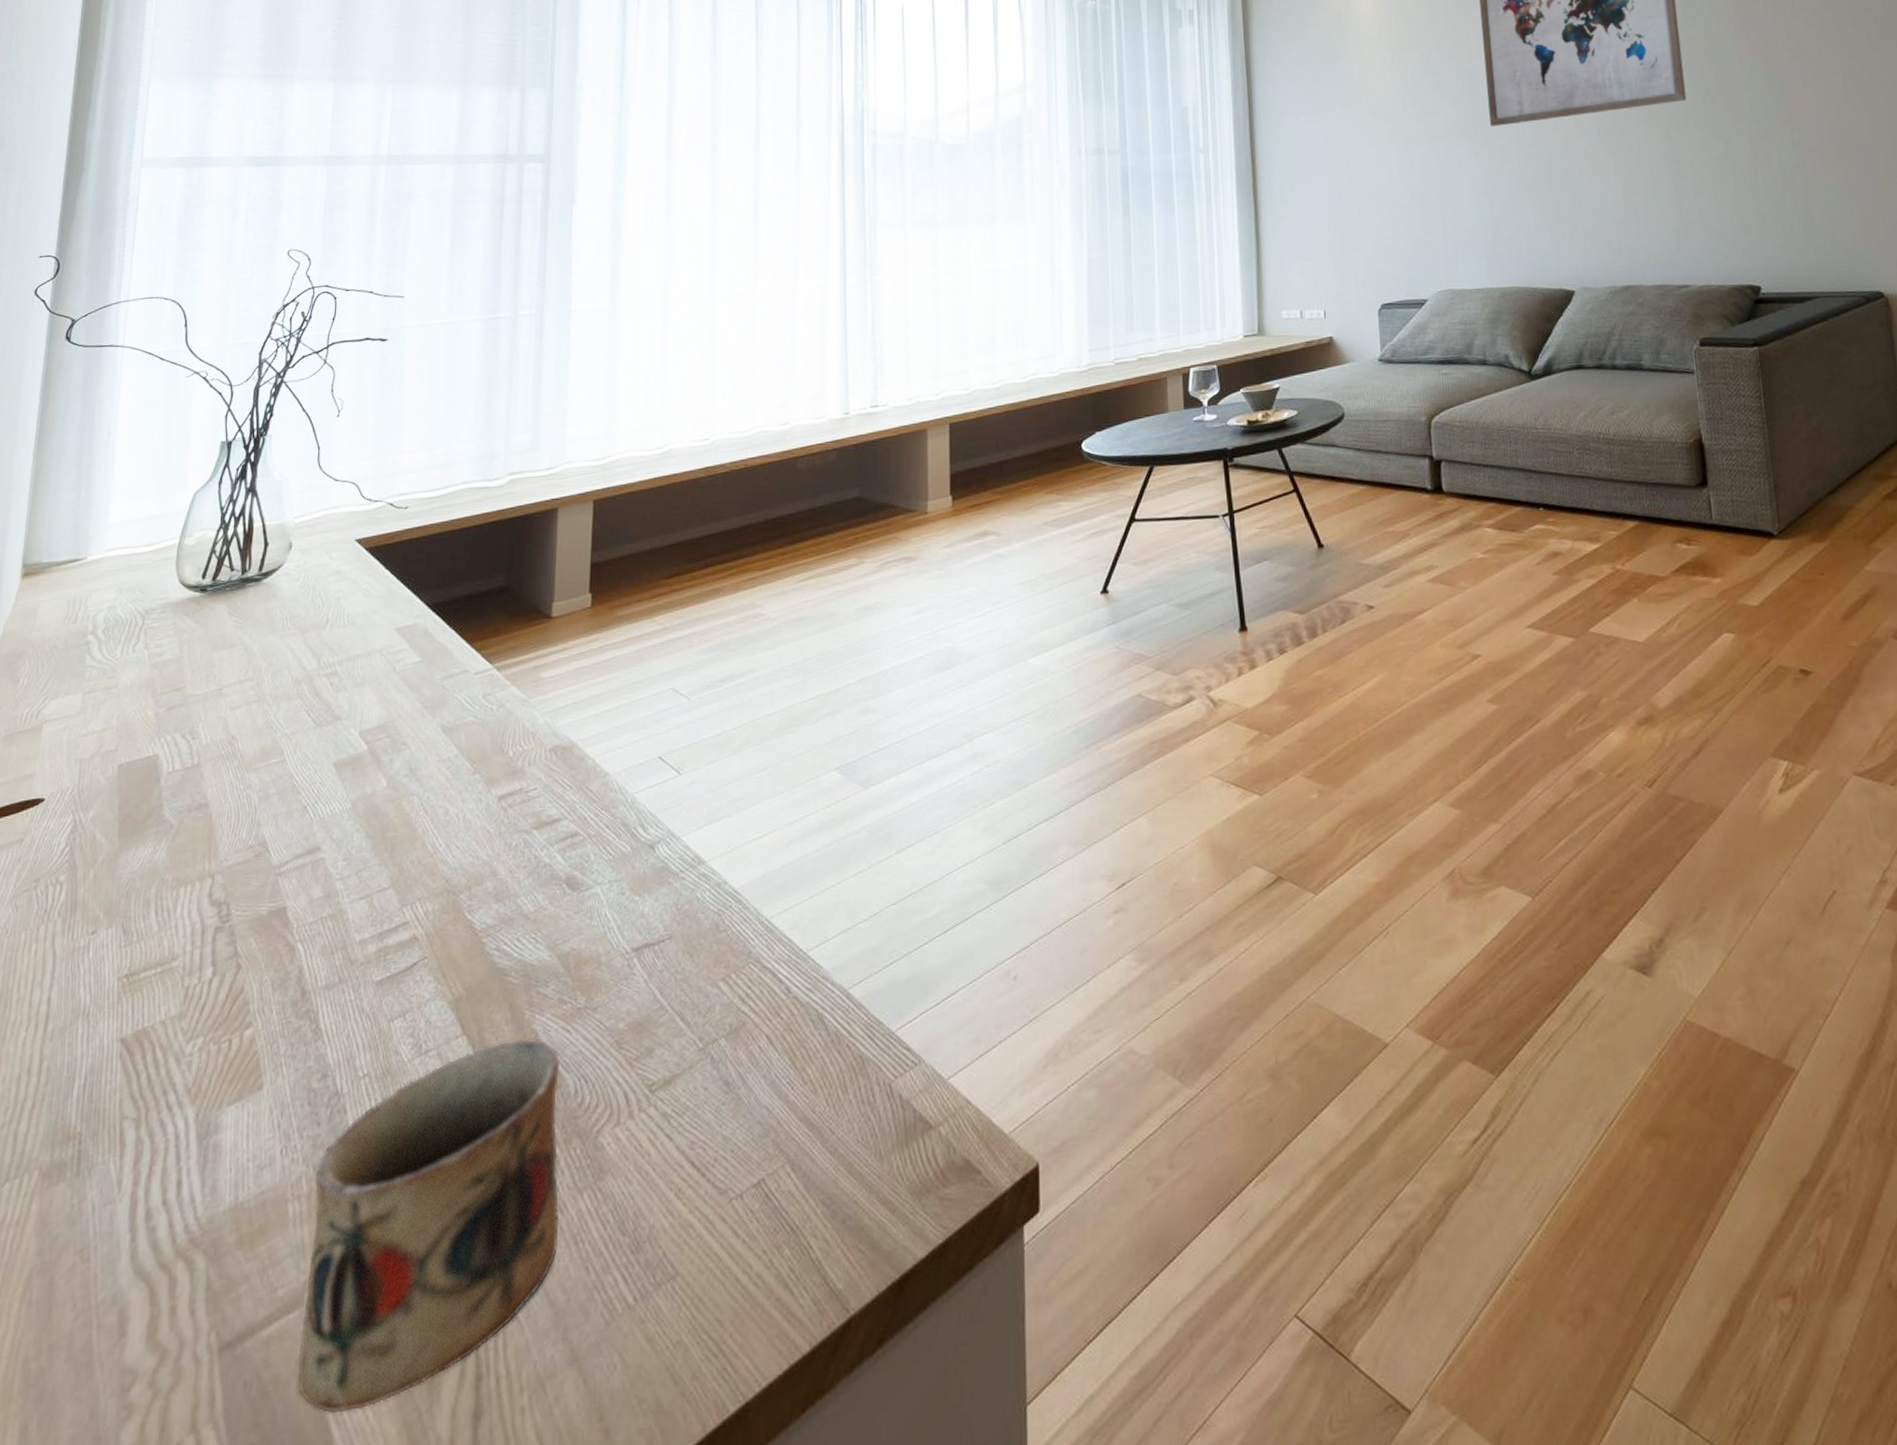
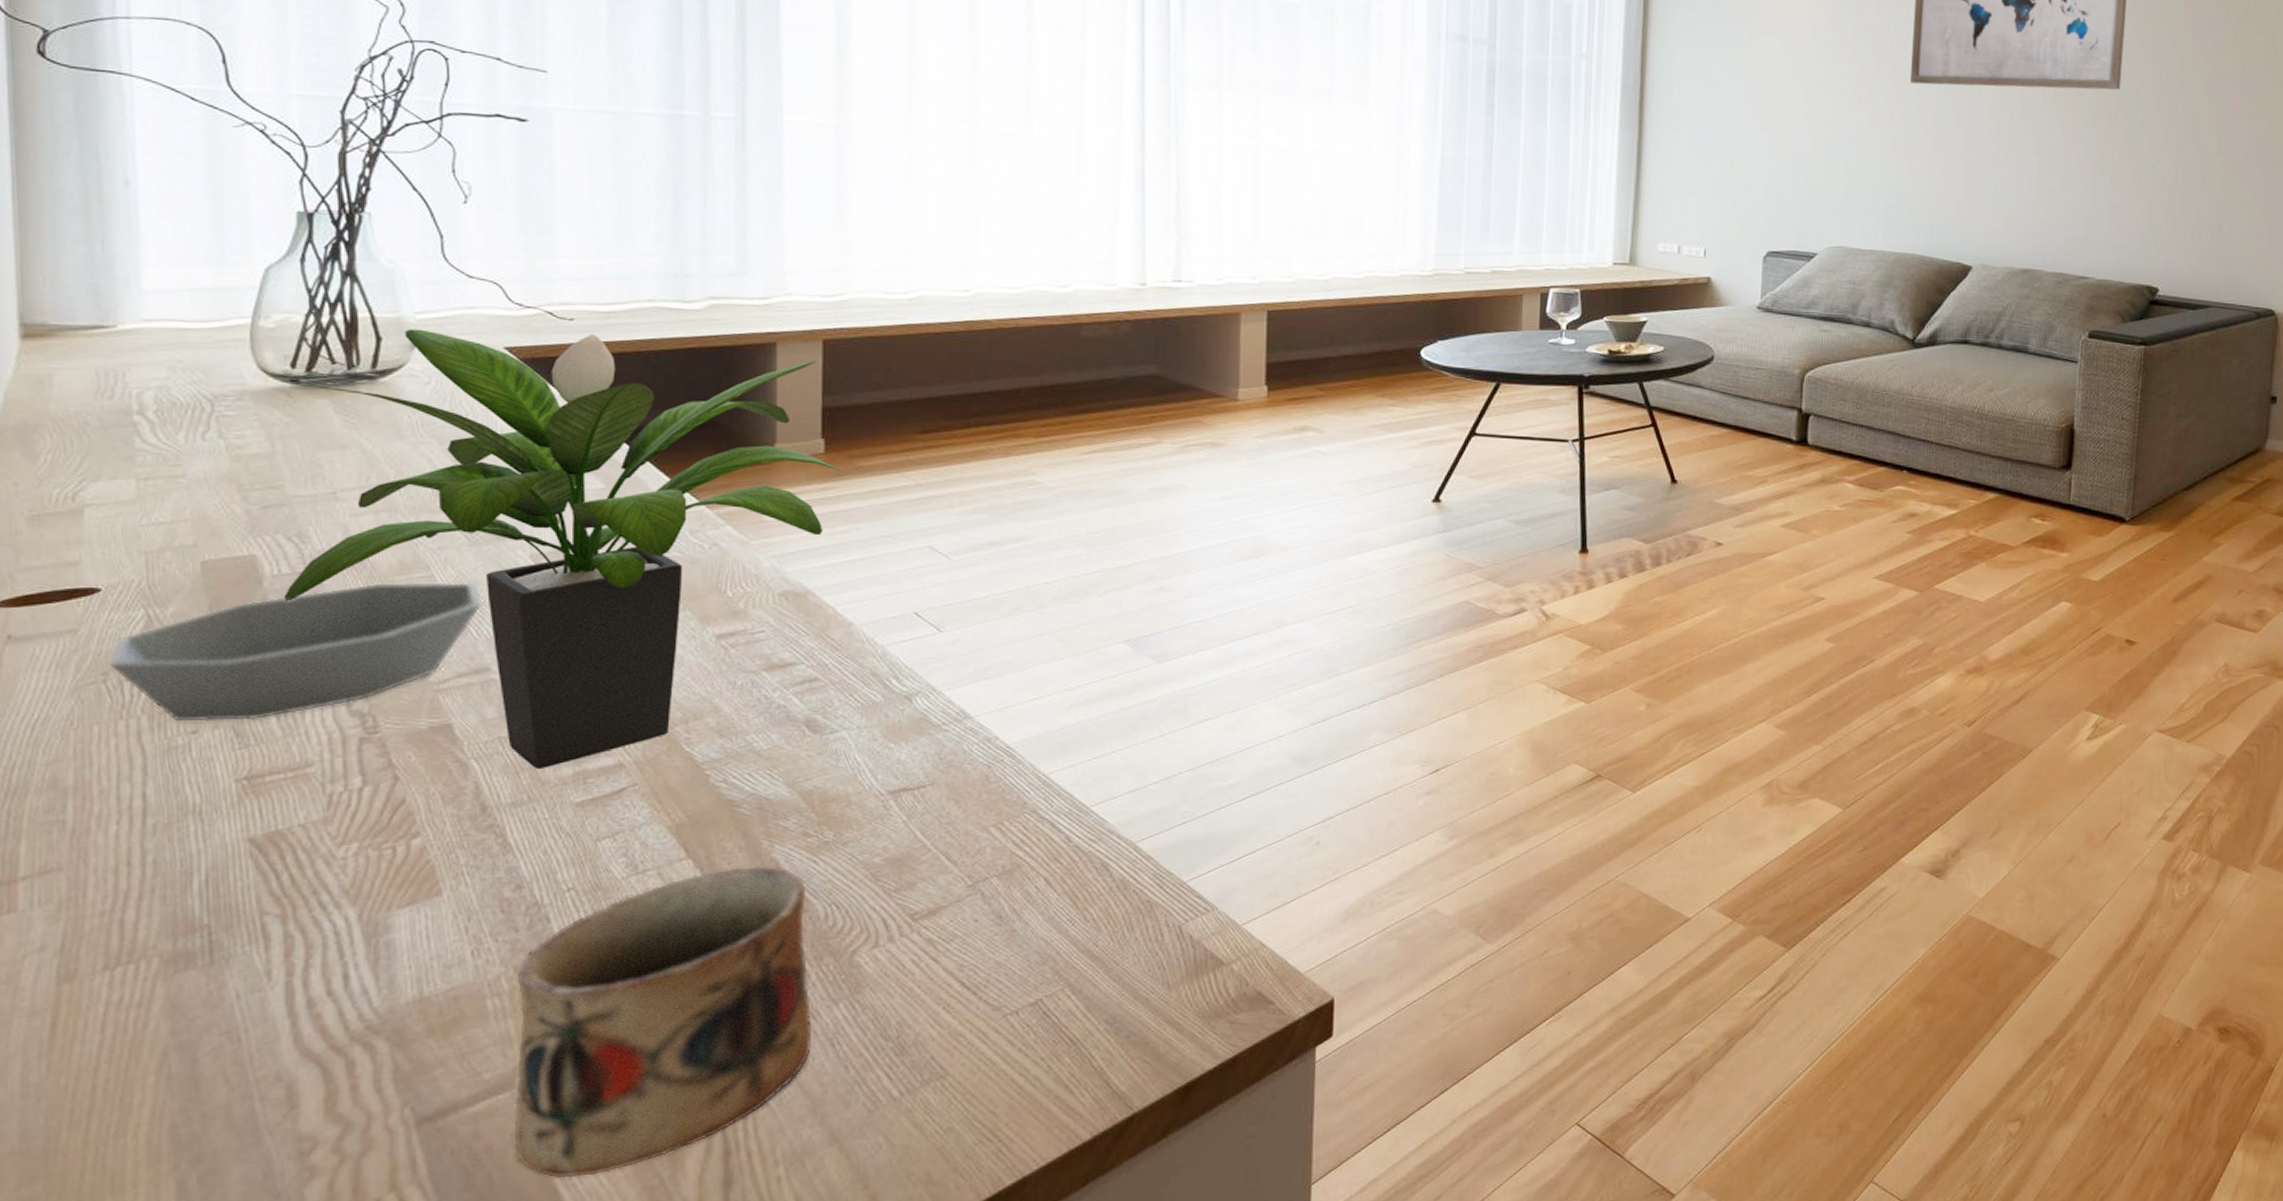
bowl: none [41,762,321,923] -> present [109,581,484,722]
potted plant: none [173,519,603,949] -> present [284,328,840,770]

